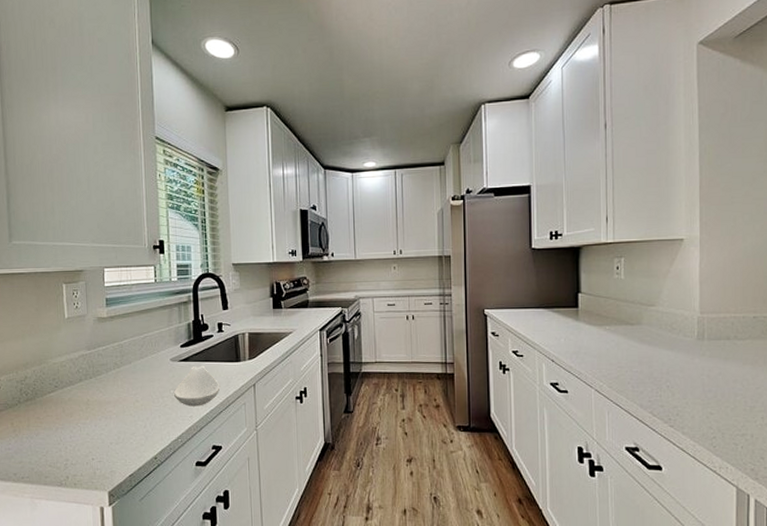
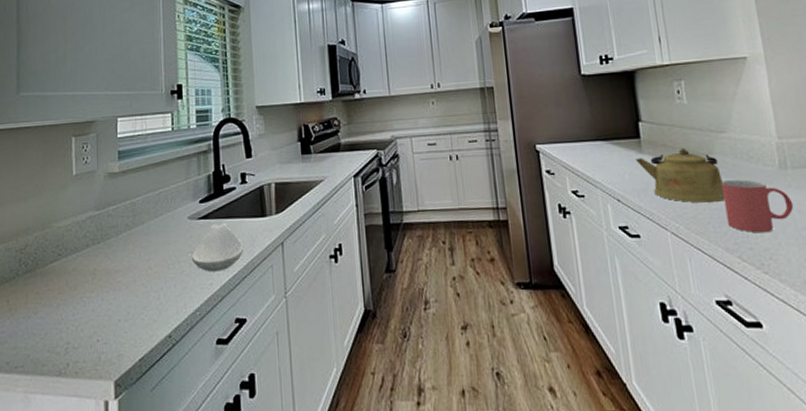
kettle: none [572,317,646,366] -> present [636,147,725,203]
mug: none [644,347,704,393] -> present [721,179,794,233]

